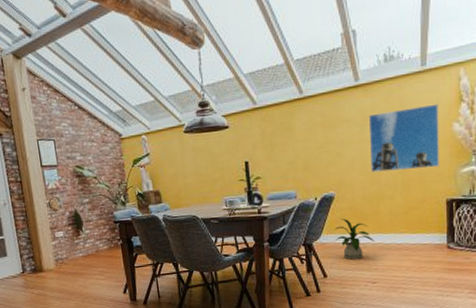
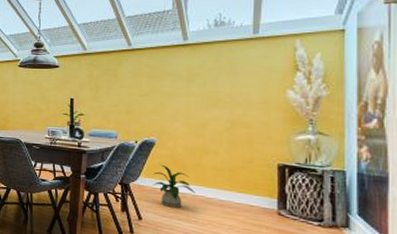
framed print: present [368,103,439,173] -> none [195,69,271,131]

